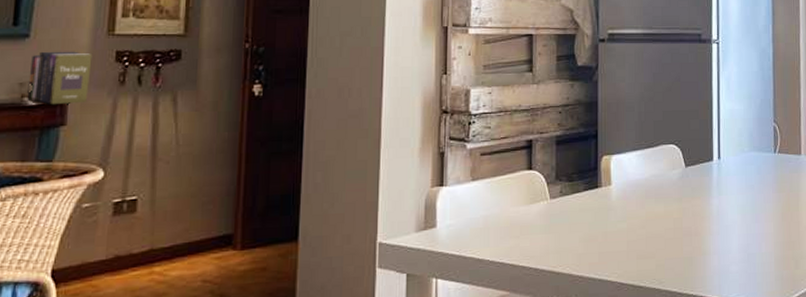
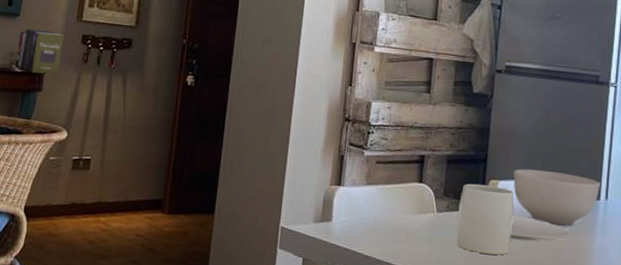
plate: none [570,190,687,215] -> present [456,214,570,240]
mug: none [573,161,630,236] -> present [456,183,515,255]
bowl: none [625,138,712,193] -> present [513,168,600,226]

